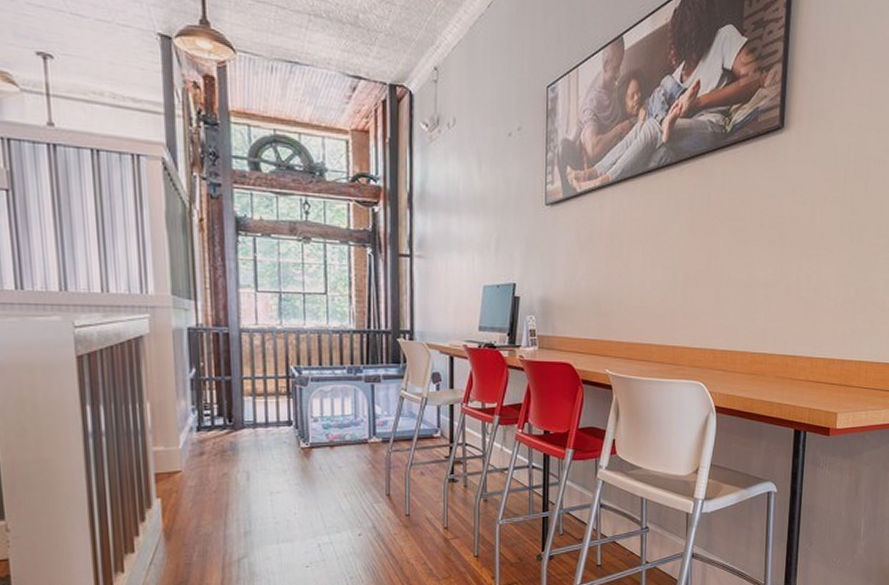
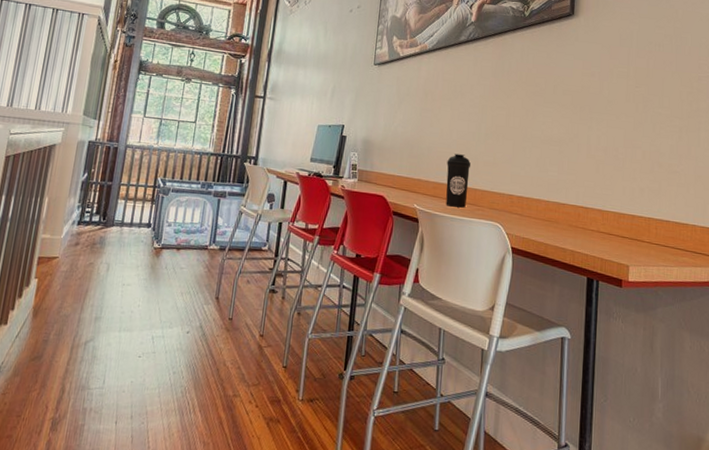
water bottle: none [640,308,667,369] -> present [446,154,471,208]

